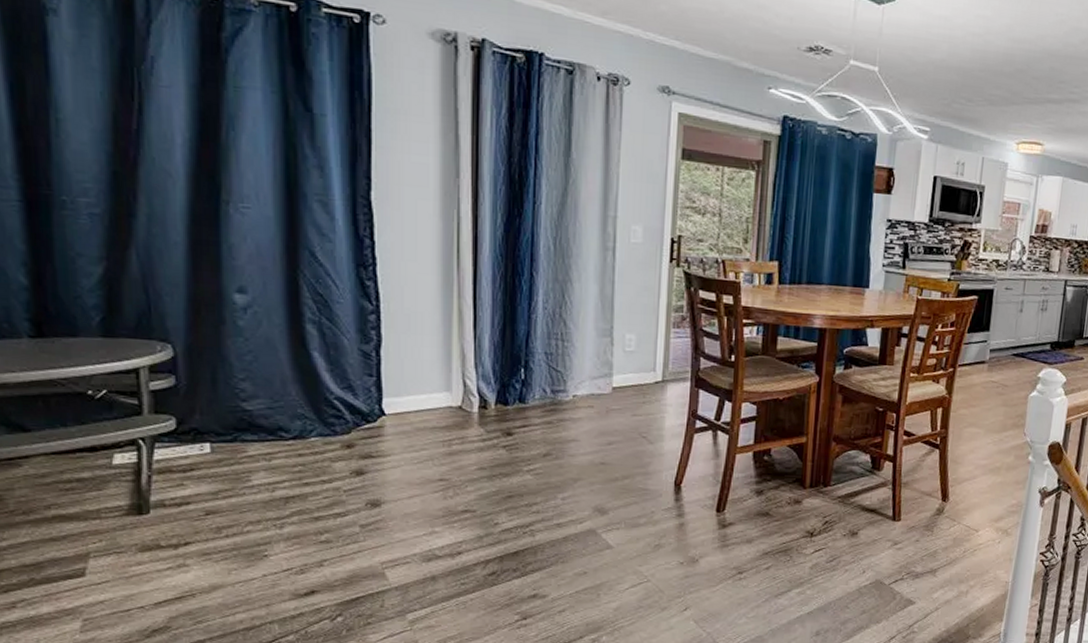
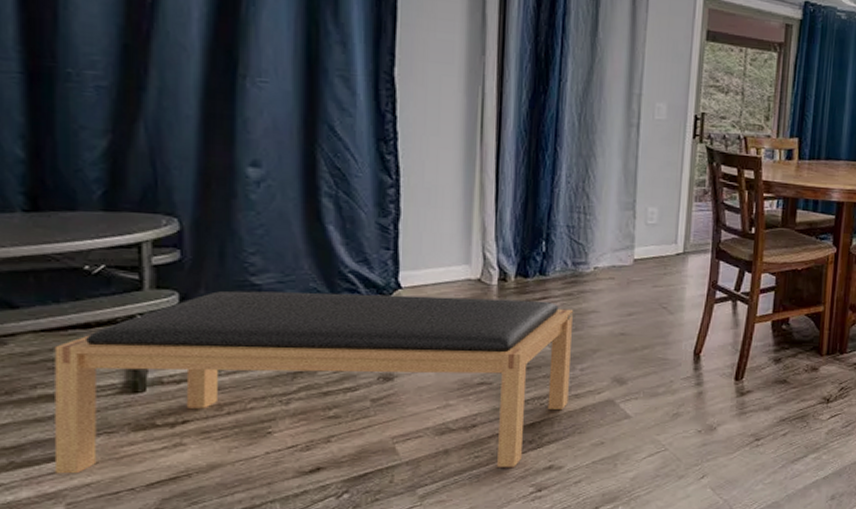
bench: none [65,416,554,595] -> present [54,291,574,474]

